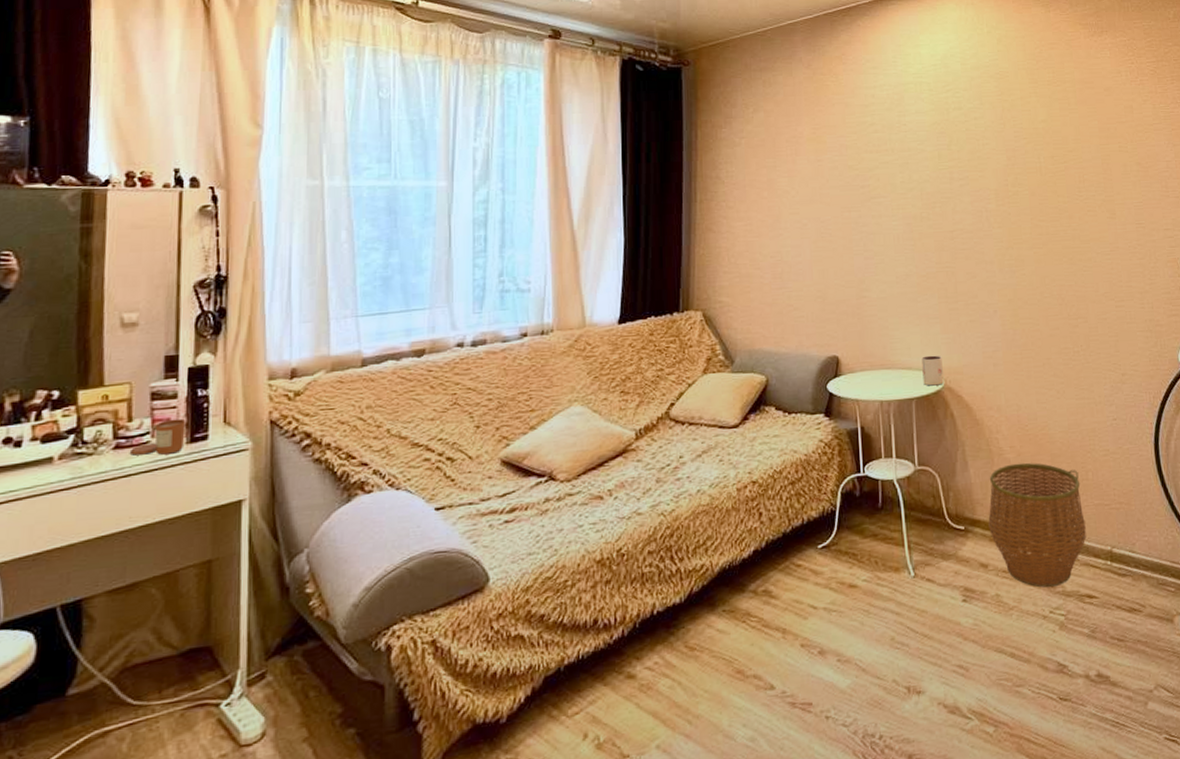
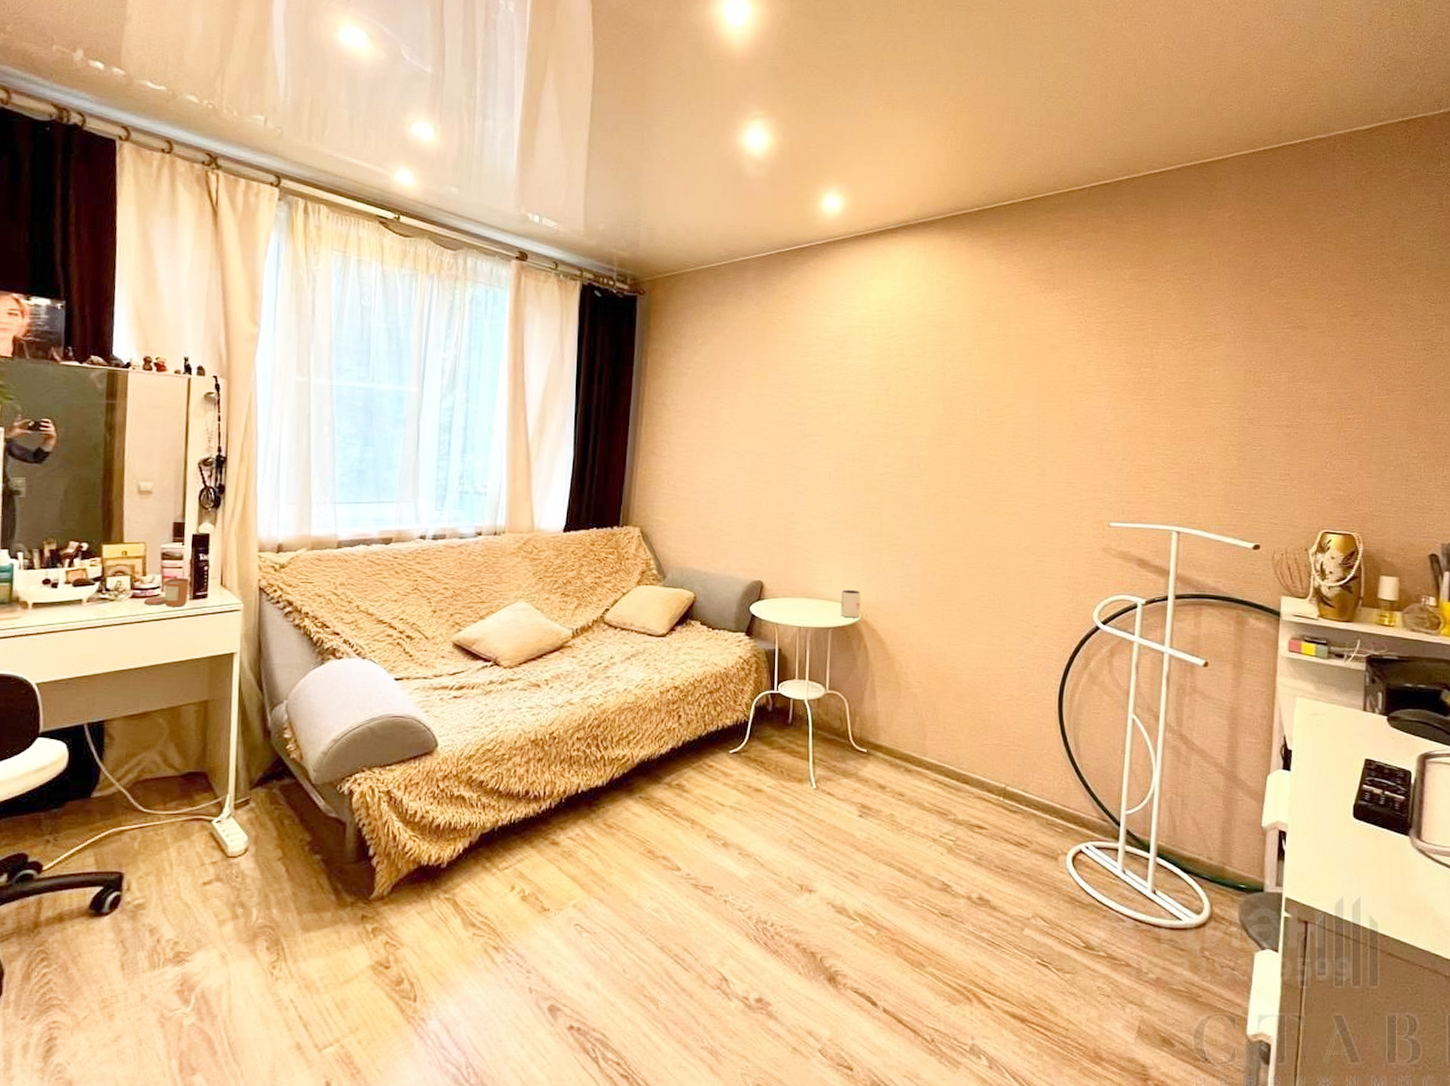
basket: present [988,462,1087,588] -> none [890,698,983,814]

